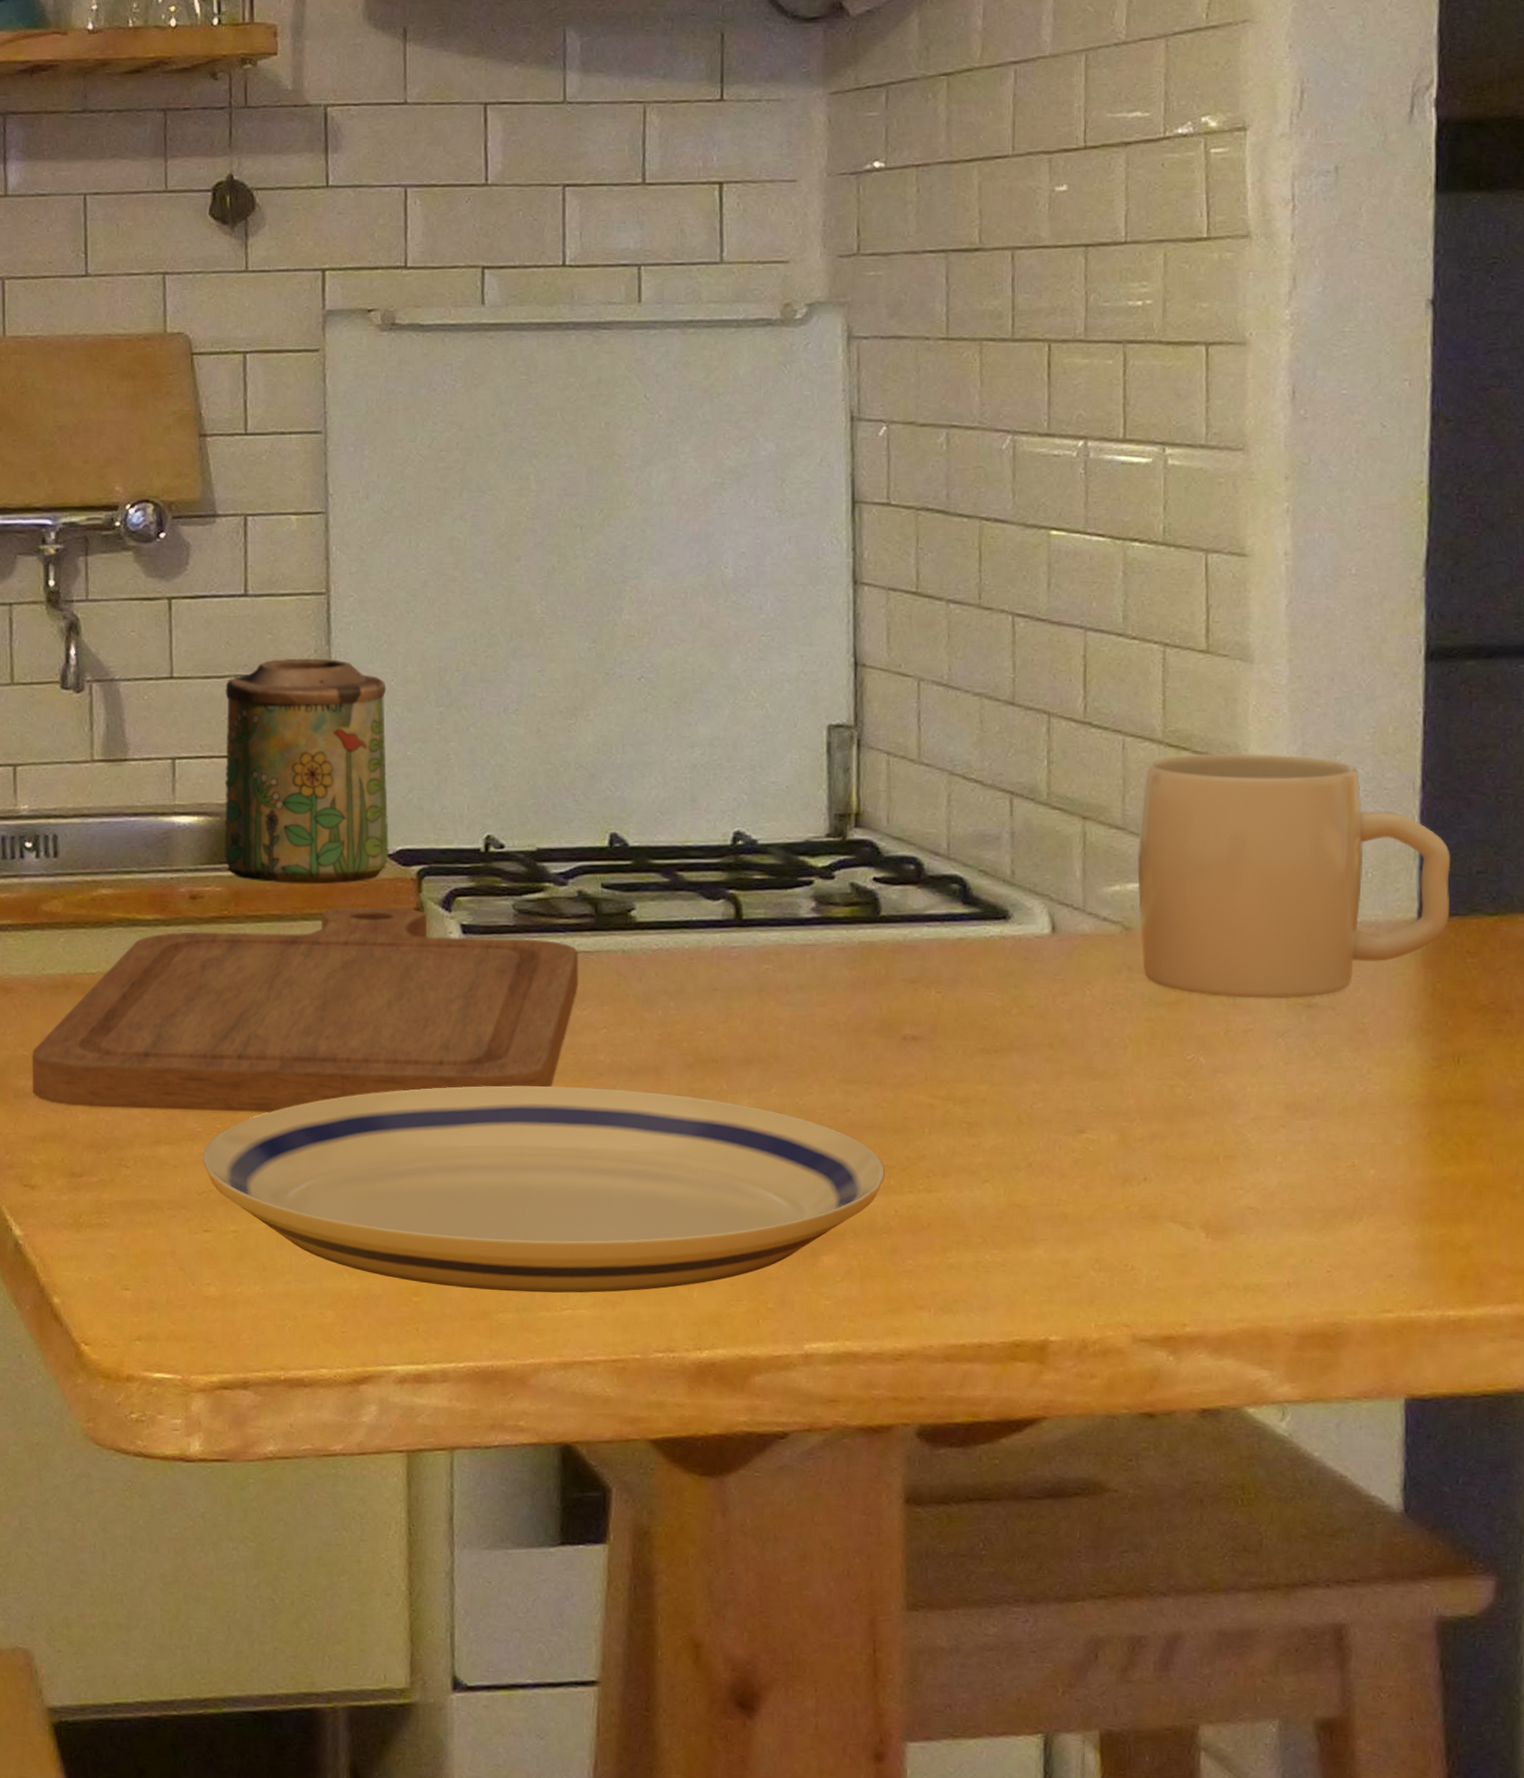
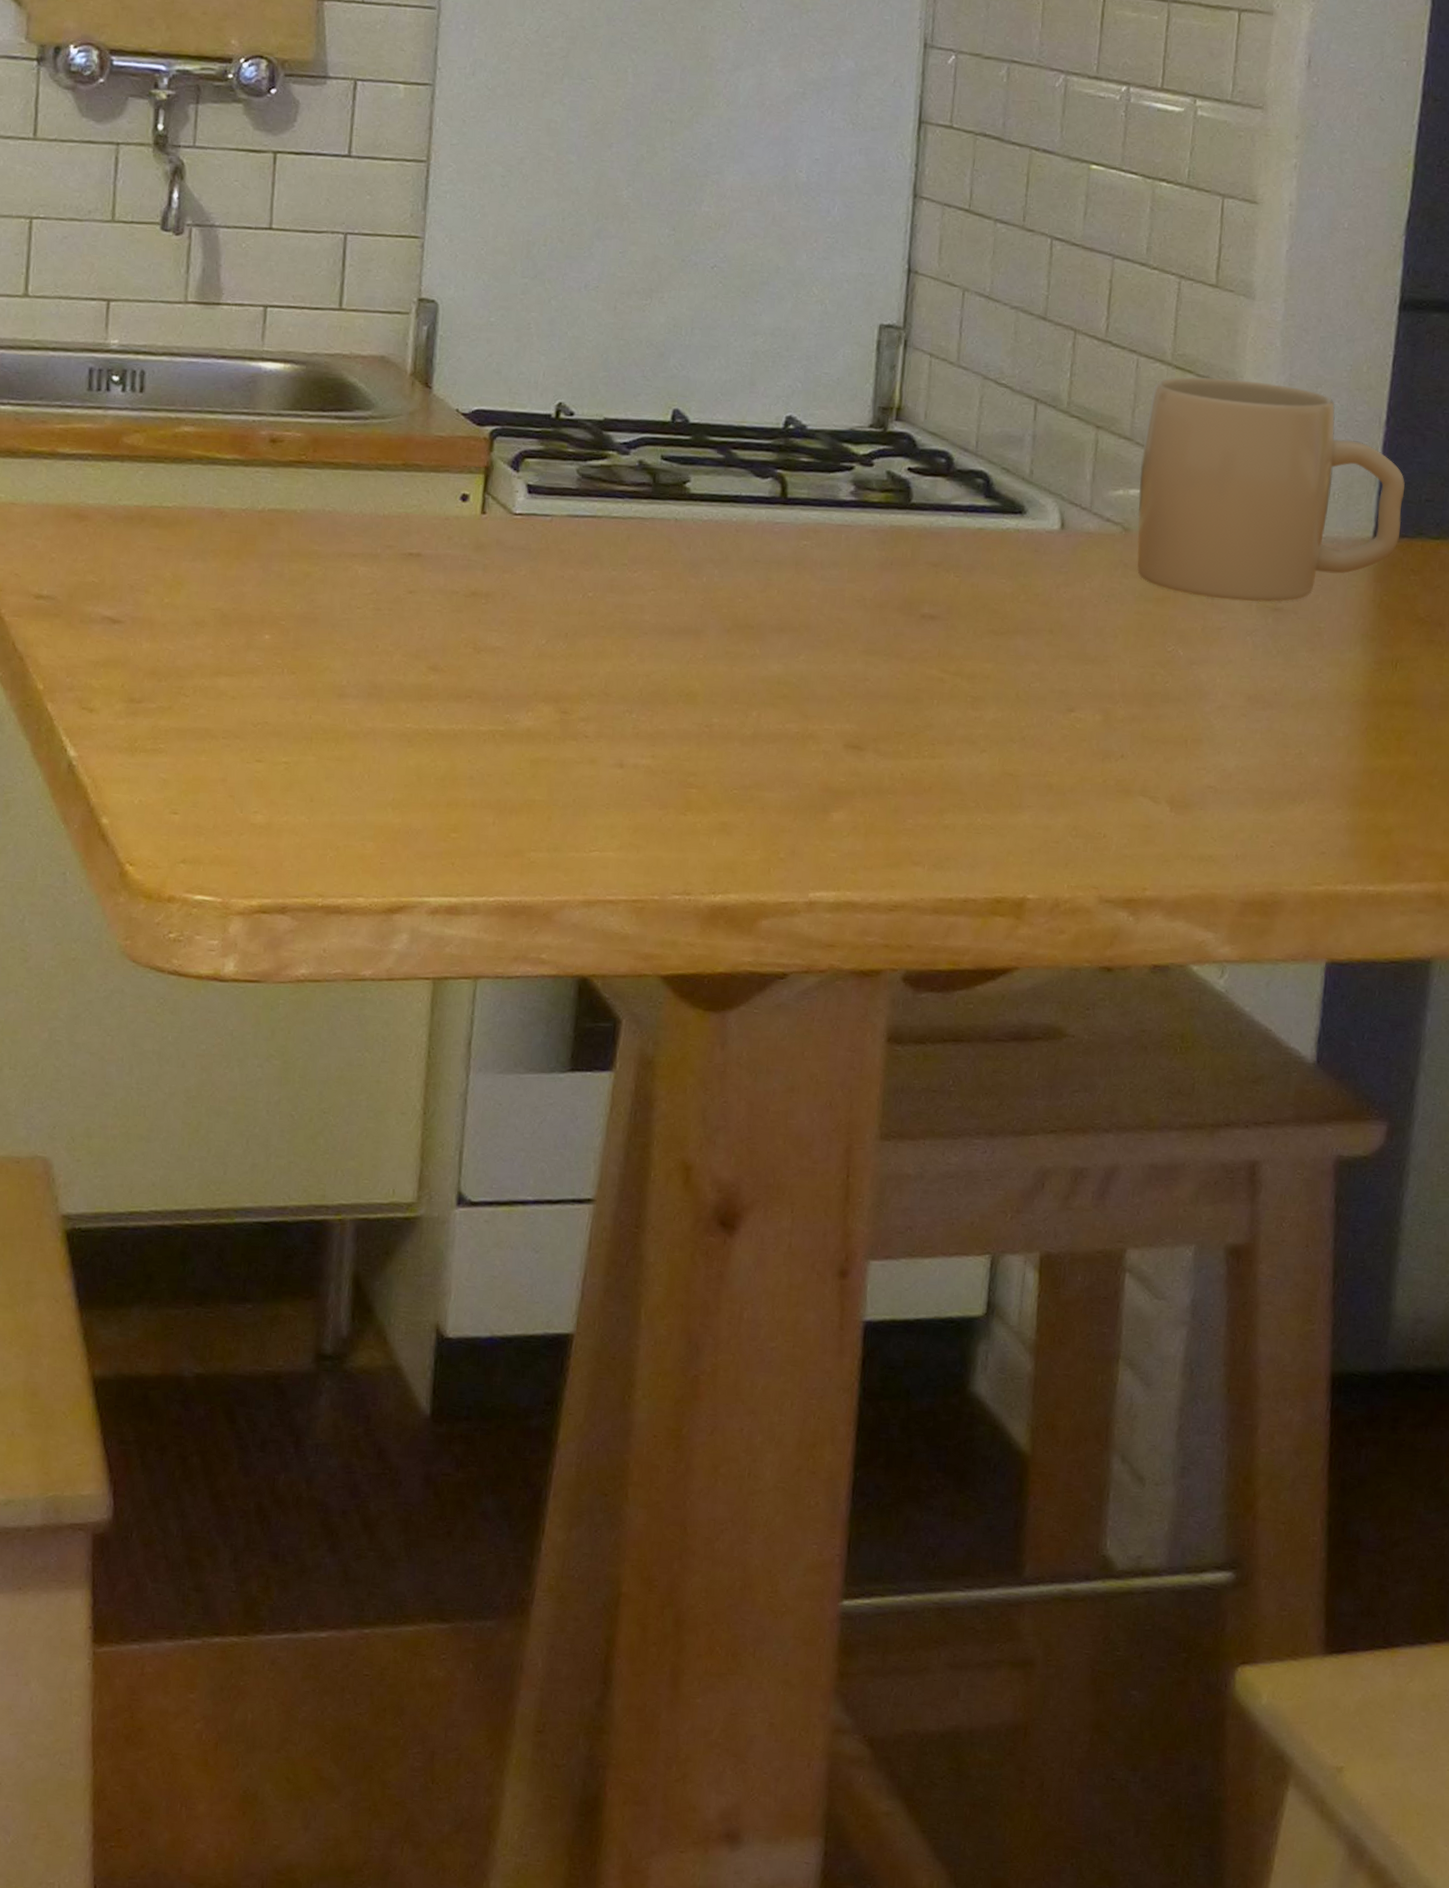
chopping board: present [32,906,579,1113] -> none [98,460,635,652]
plate: present [202,1085,886,1293] -> none [260,636,896,837]
canister: present [224,658,389,885] -> none [306,219,476,438]

